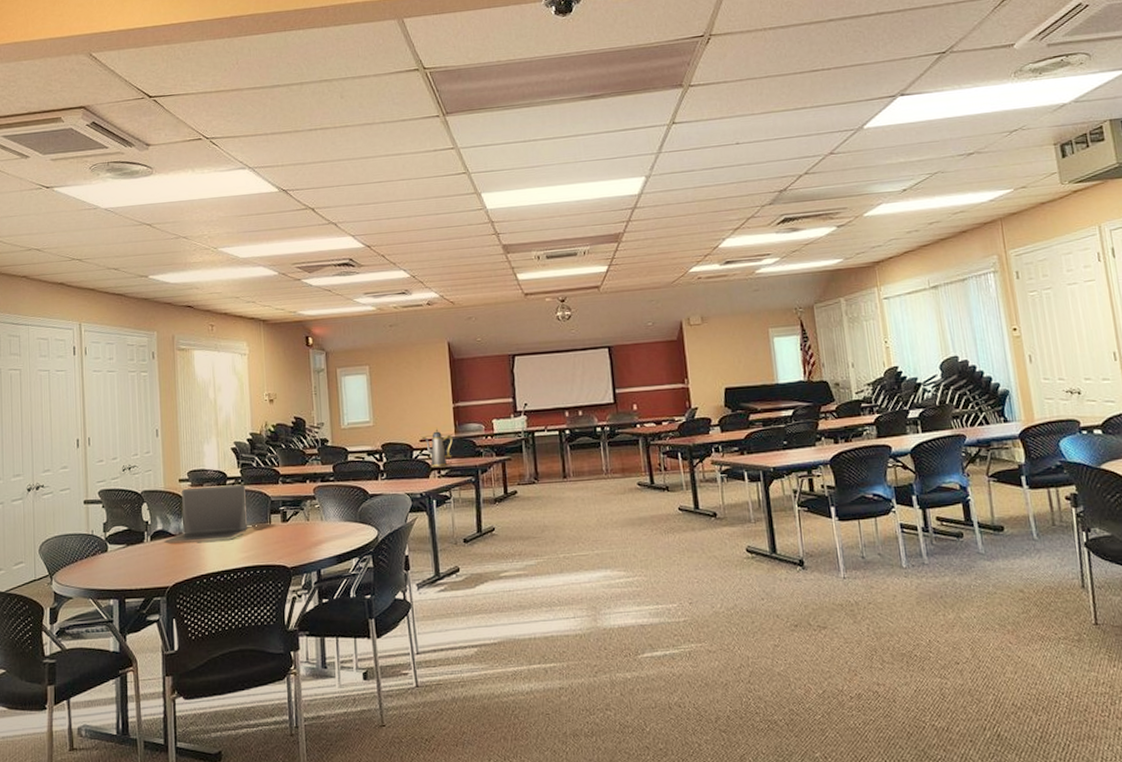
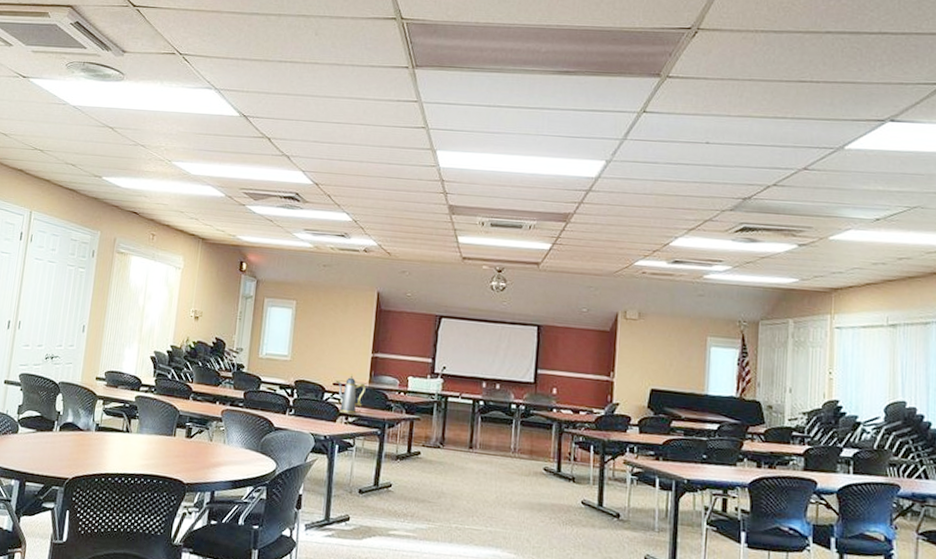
laptop computer: present [164,484,247,545] -> none [71,387,157,445]

